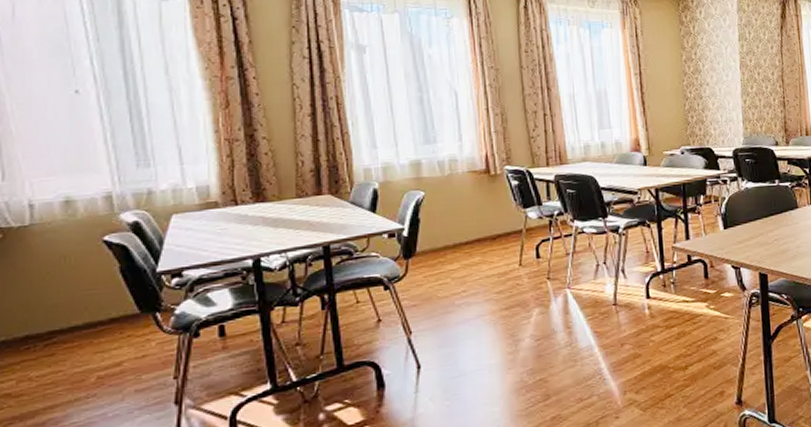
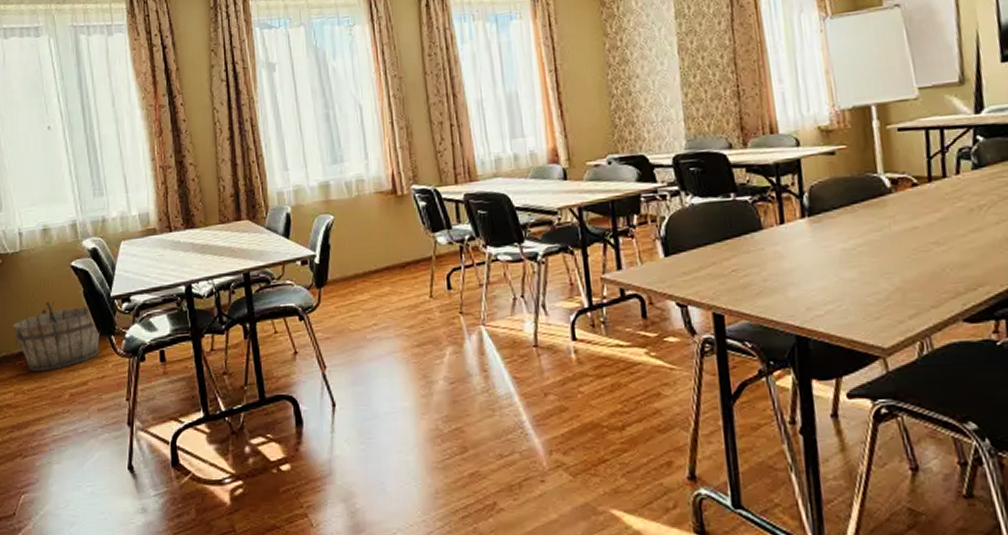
wooden bucket: none [17,278,140,356] -> present [13,301,100,371]

